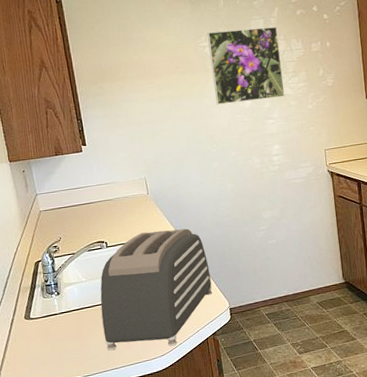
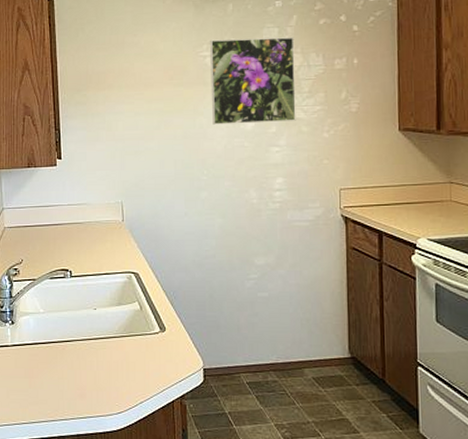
toaster: present [100,228,212,351] -> none [56,265,185,404]

